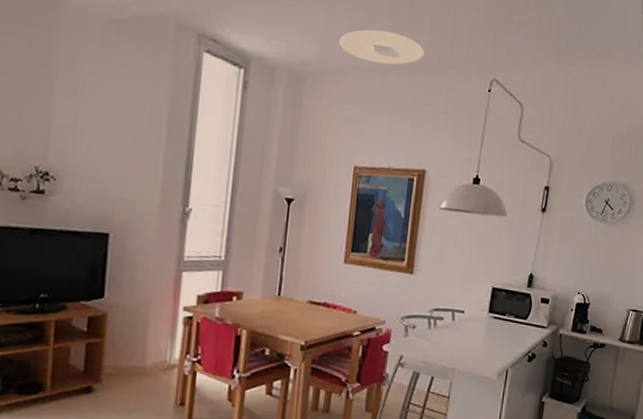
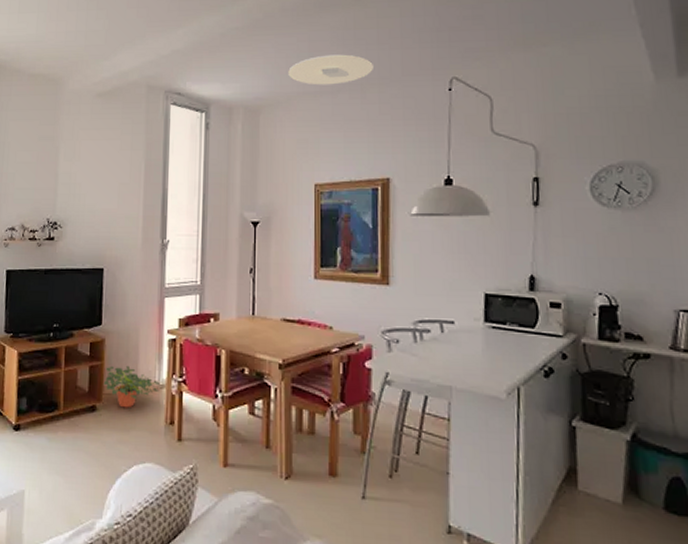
potted plant: none [103,343,171,389] -> present [103,365,160,408]

